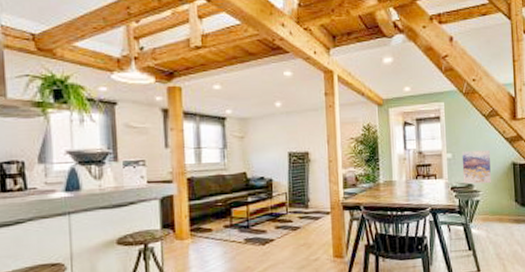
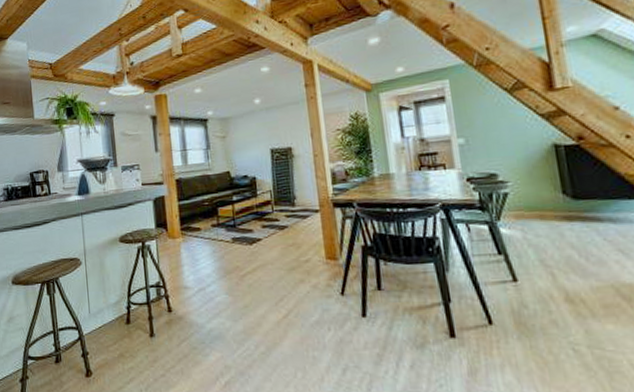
wall art: present [461,150,491,184] -> none [477,131,524,174]

